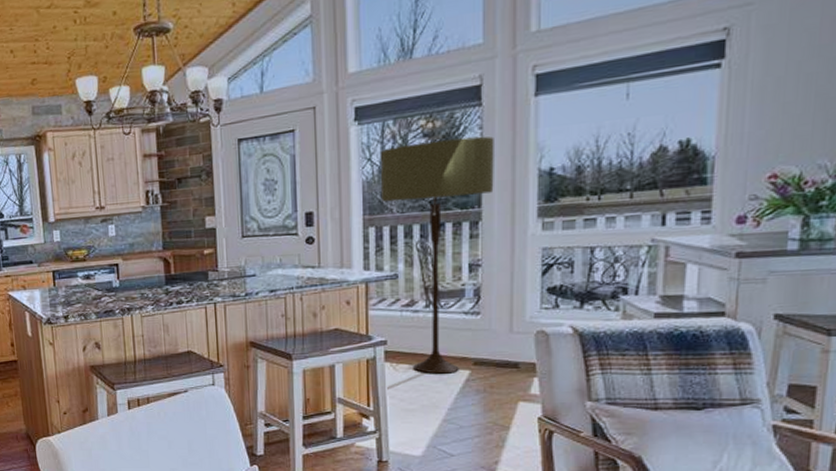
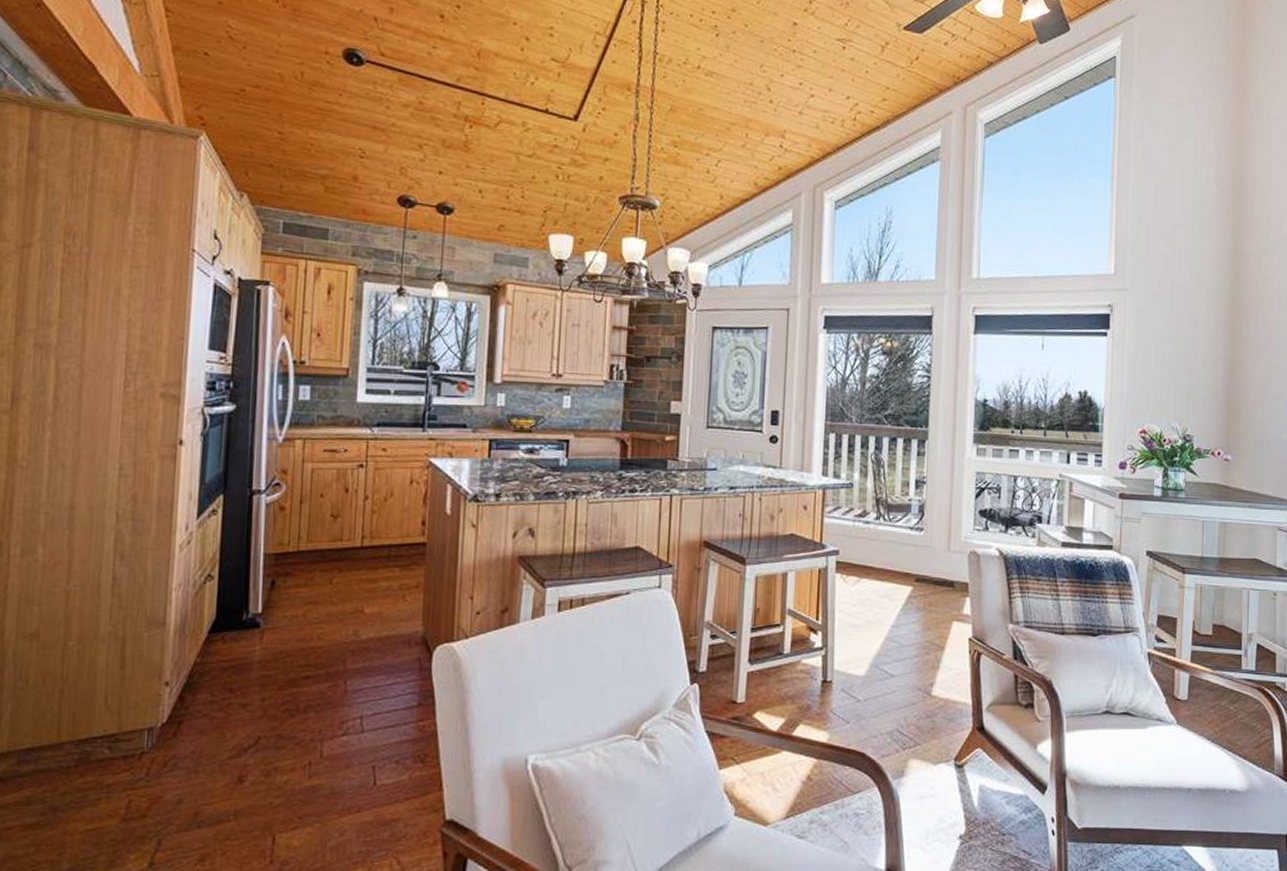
floor lamp: present [381,136,494,374] -> none [843,358,941,589]

